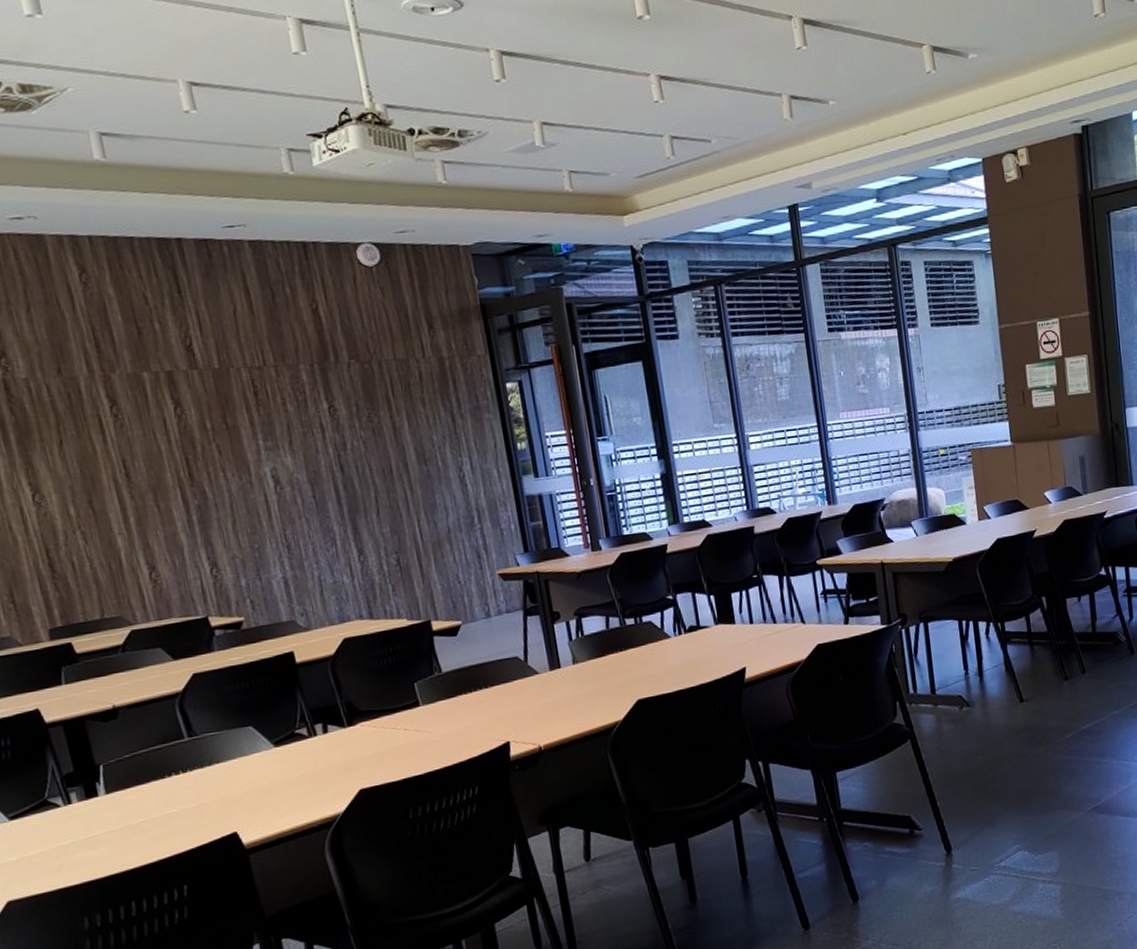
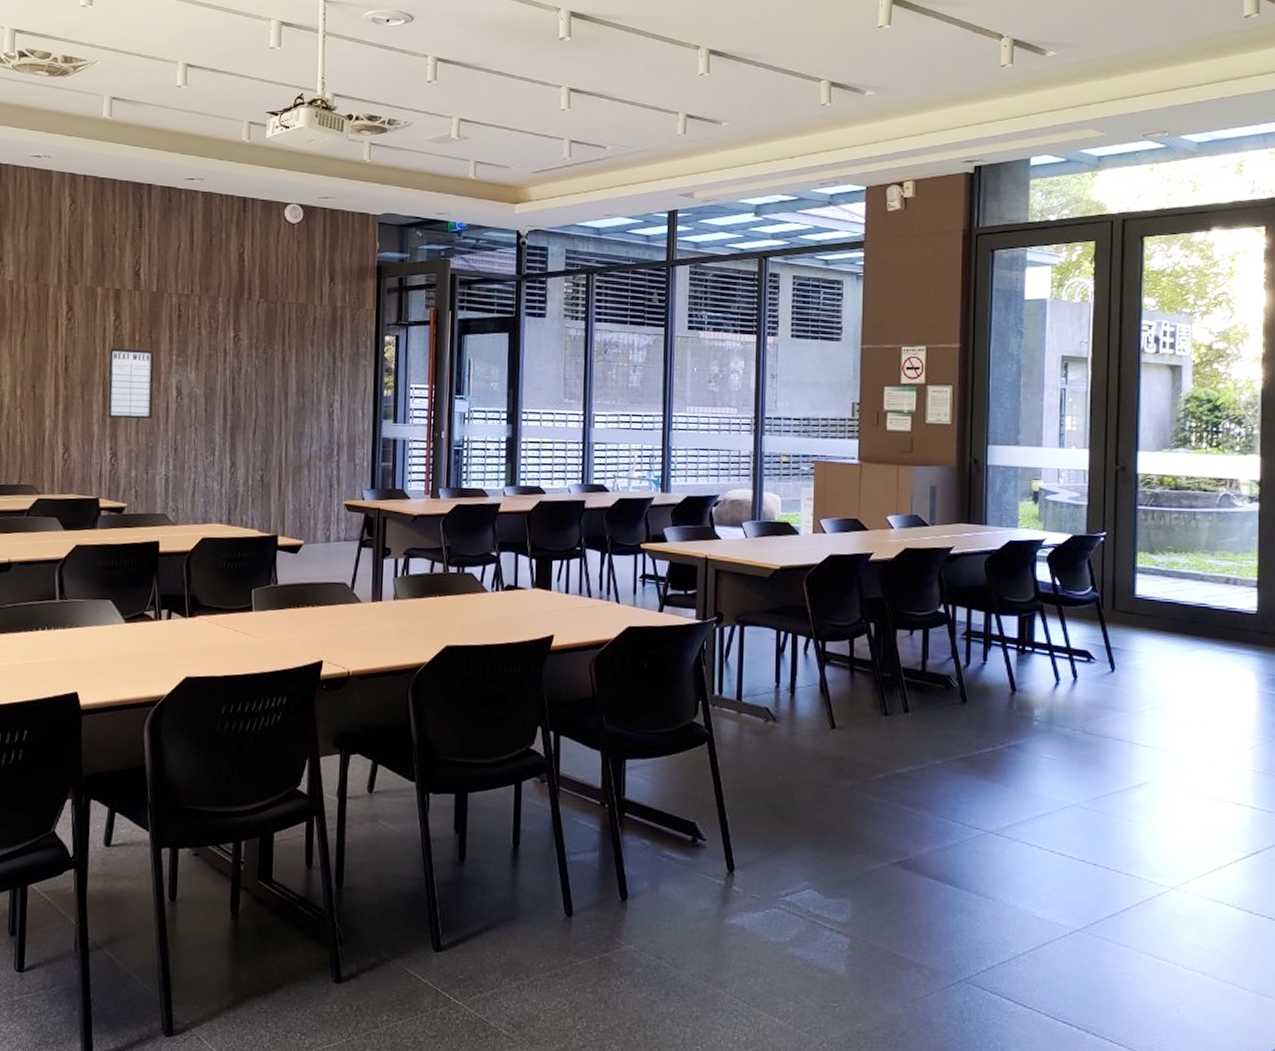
writing board: none [176,438,250,524] -> present [107,348,154,420]

